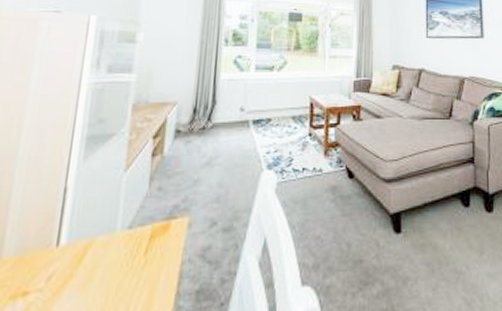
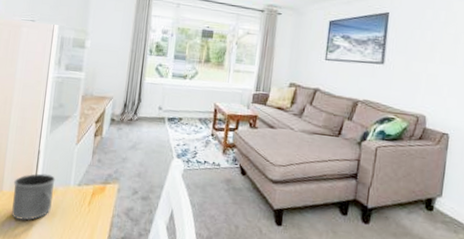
mug: none [17,220,93,298] -> present [11,173,56,220]

